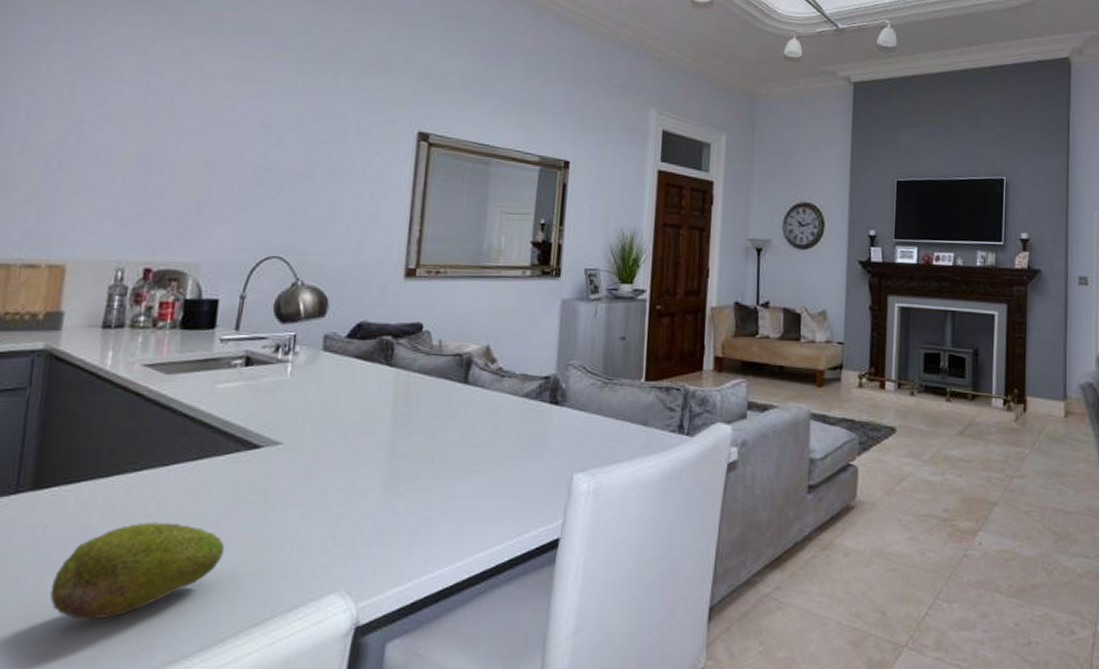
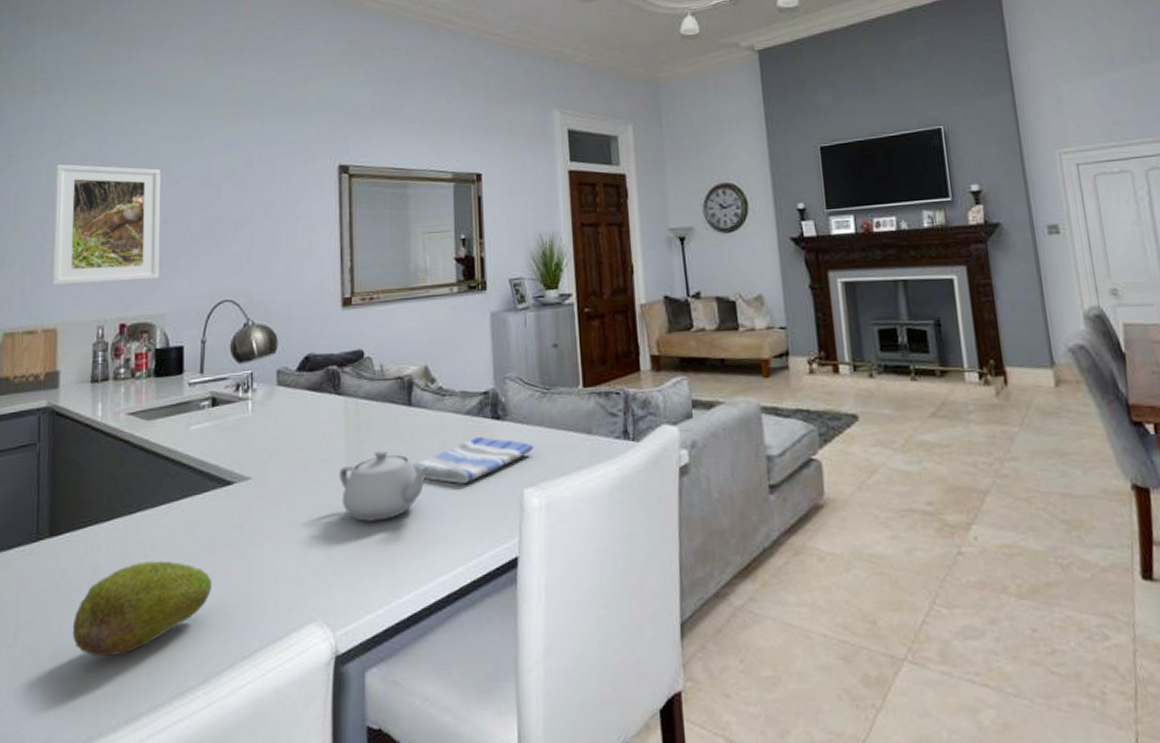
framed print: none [63,85,212,225] -> present [51,164,161,285]
teapot: none [380,425,482,495] -> present [338,449,432,522]
dish towel: none [462,419,589,464] -> present [413,436,534,484]

